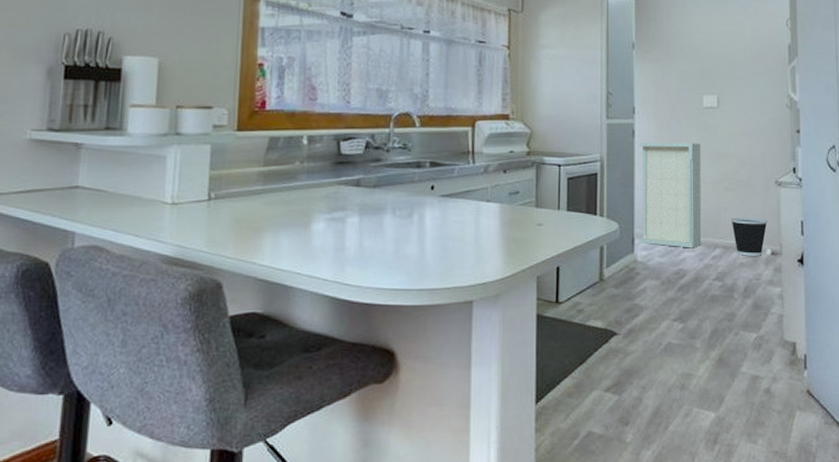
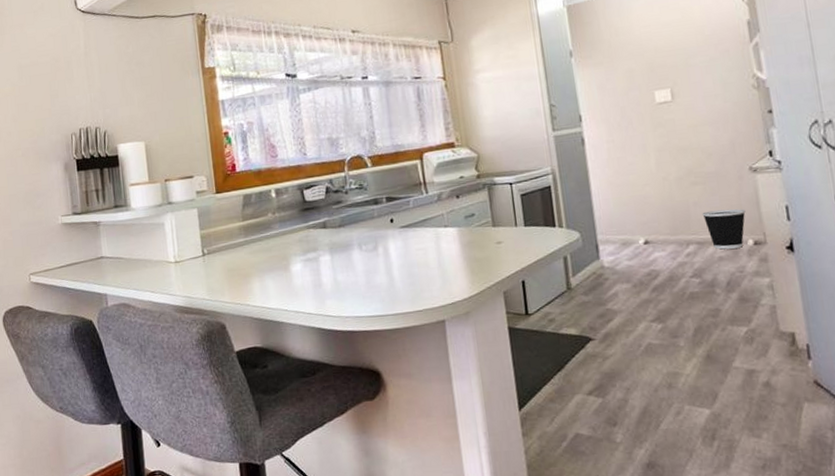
storage cabinet: present [638,142,702,248] -> none [591,141,672,249]

